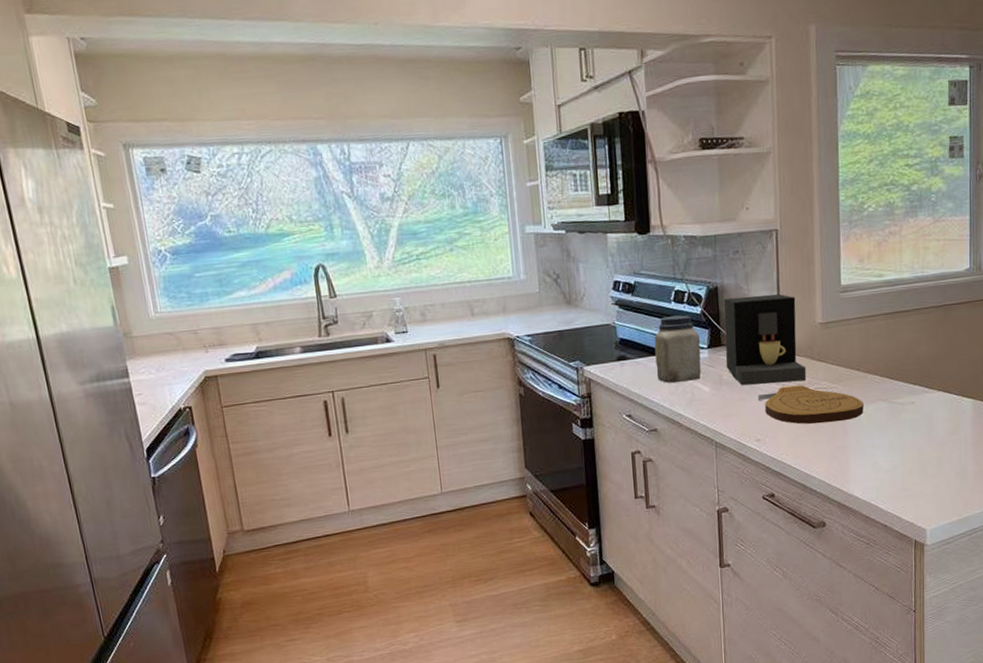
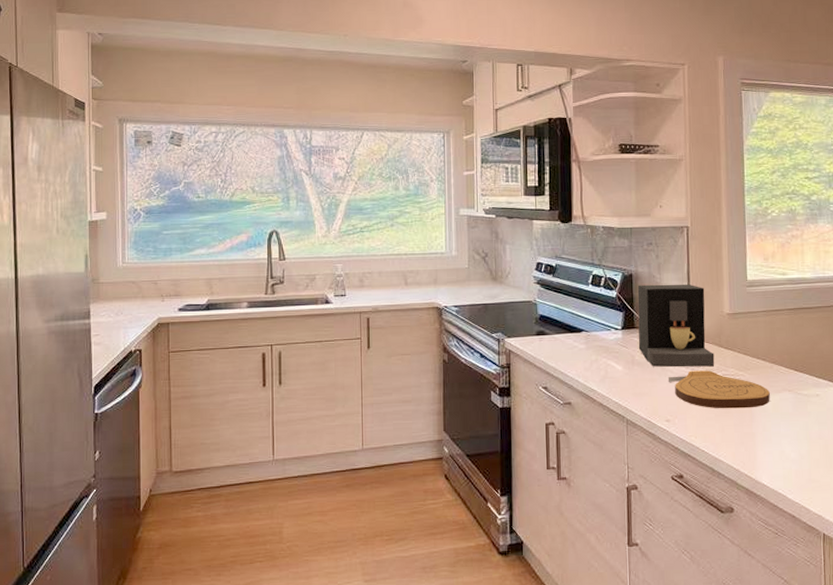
jar: present [654,315,701,384] -> none [571,297,615,360]

